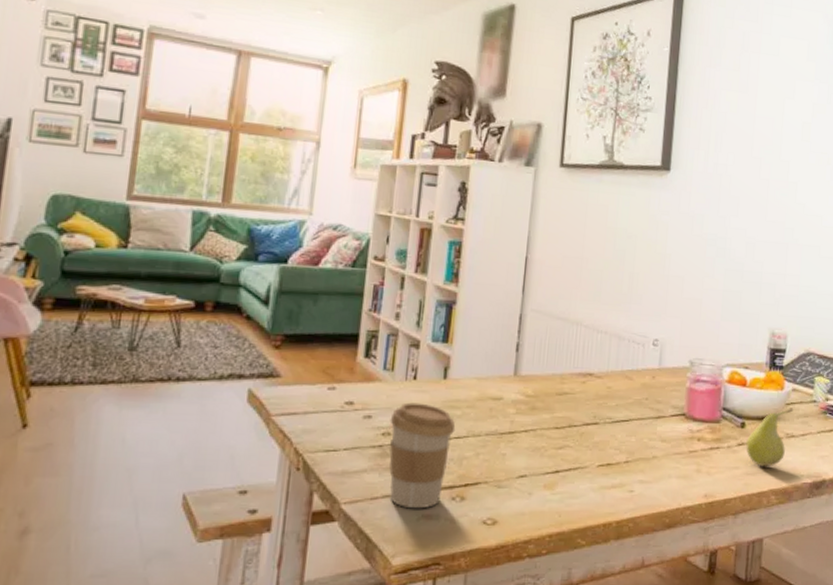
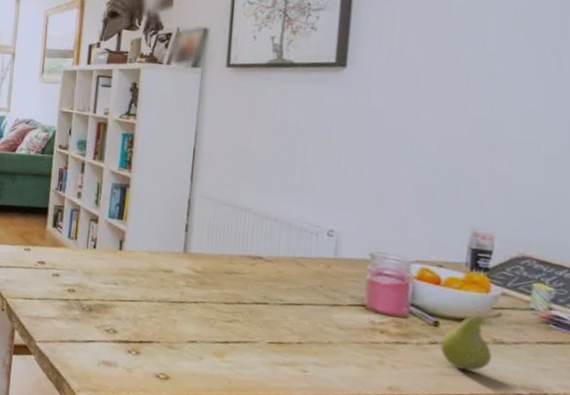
coffee cup: present [389,402,456,509] -> none [74,266,131,356]

